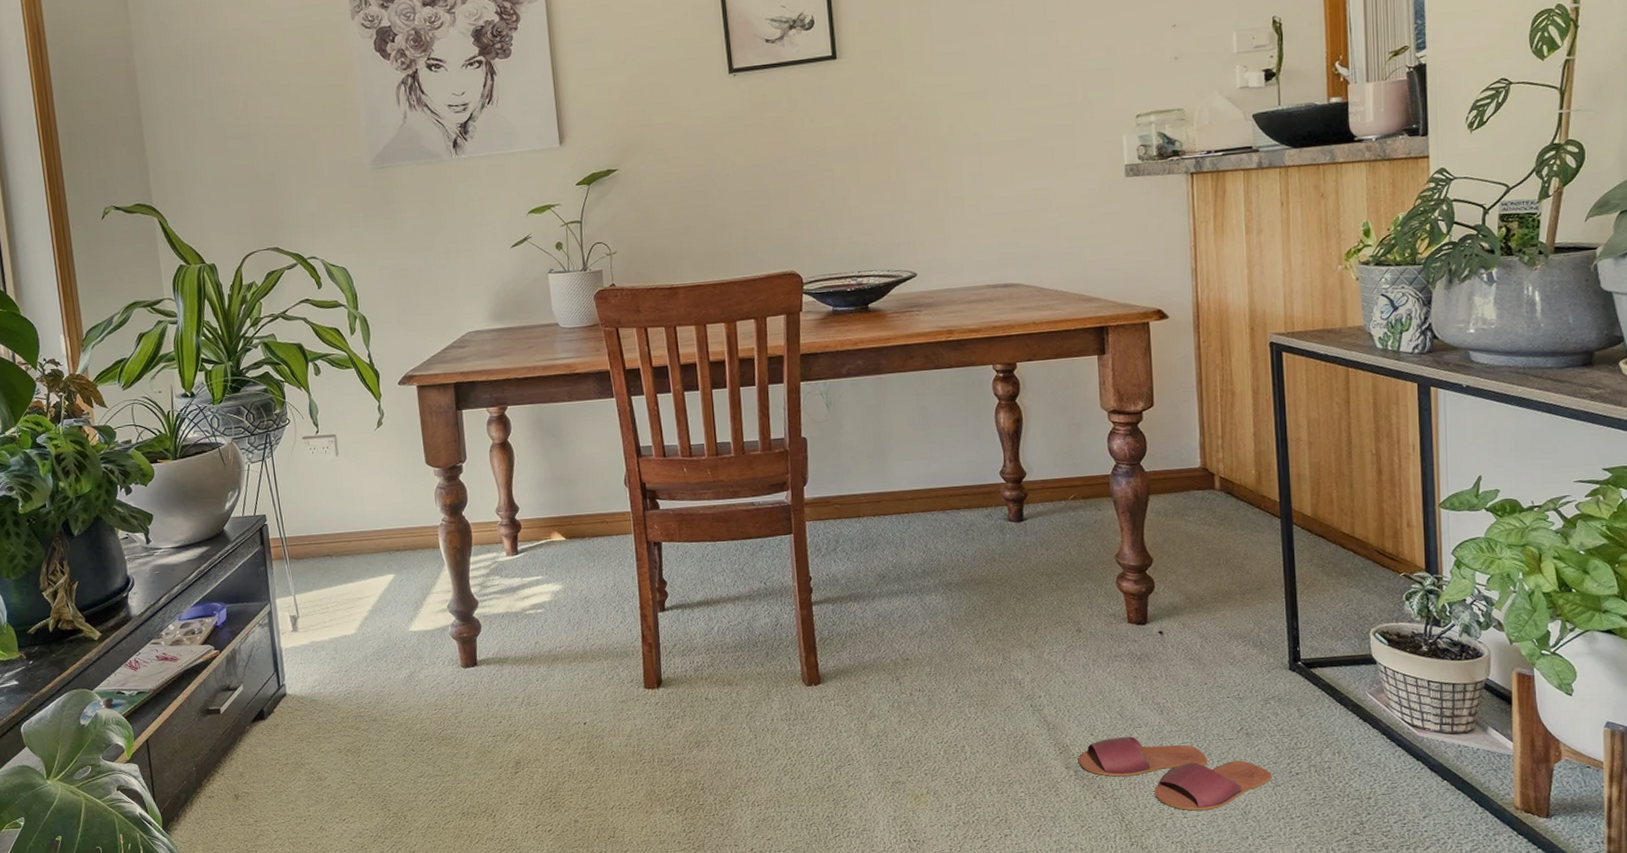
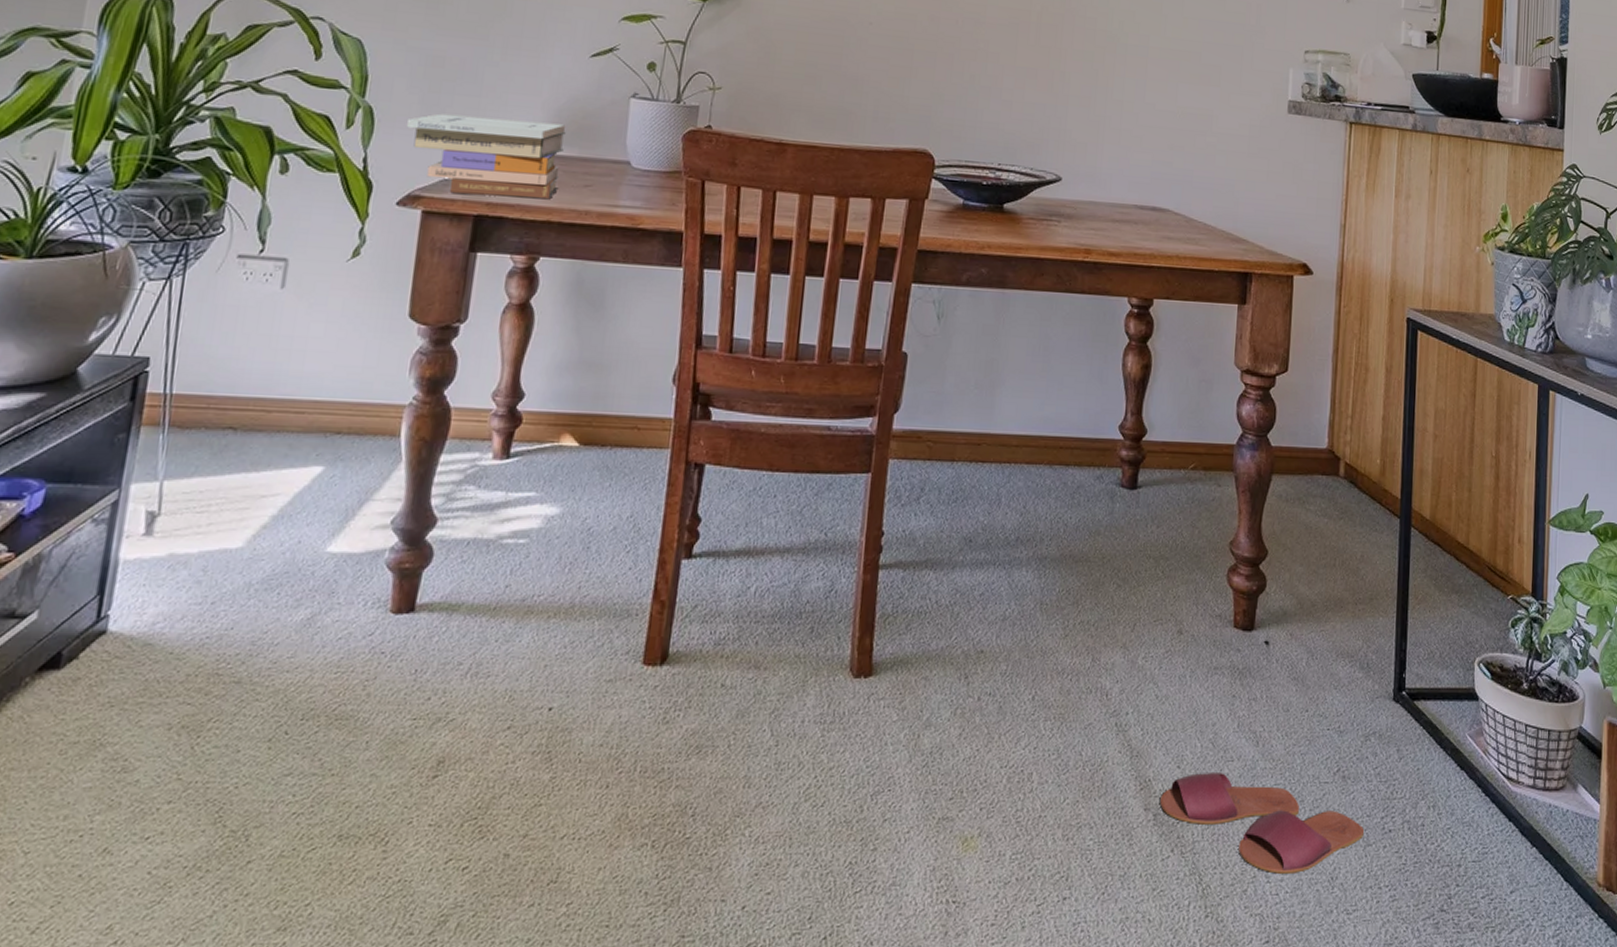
books: none [391,304,509,369] -> present [406,113,566,200]

